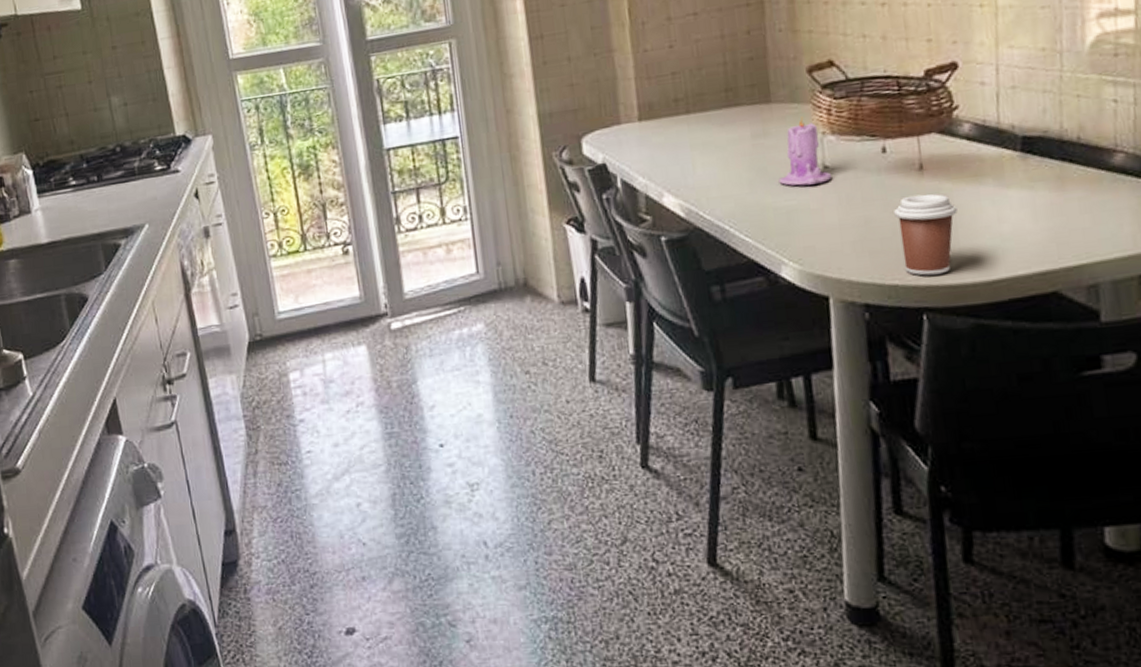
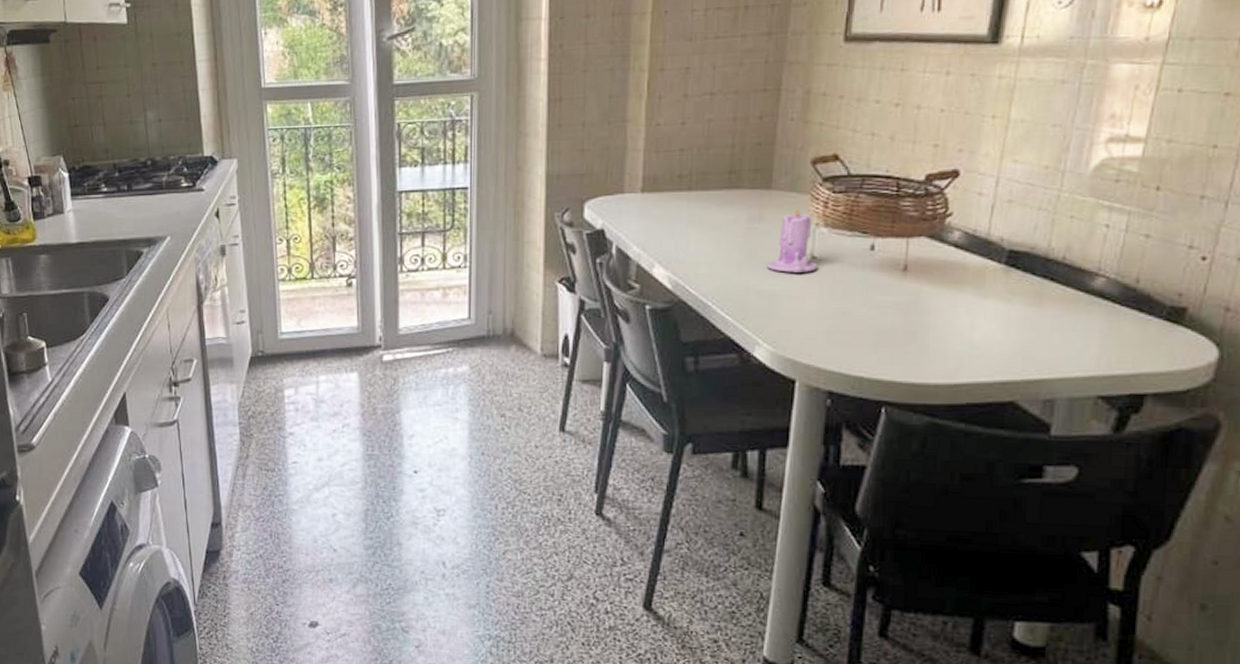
coffee cup: present [894,193,958,276] -> none [871,294,933,372]

